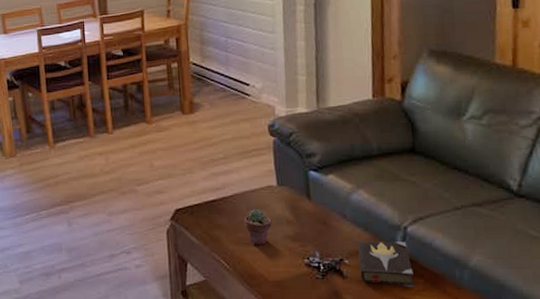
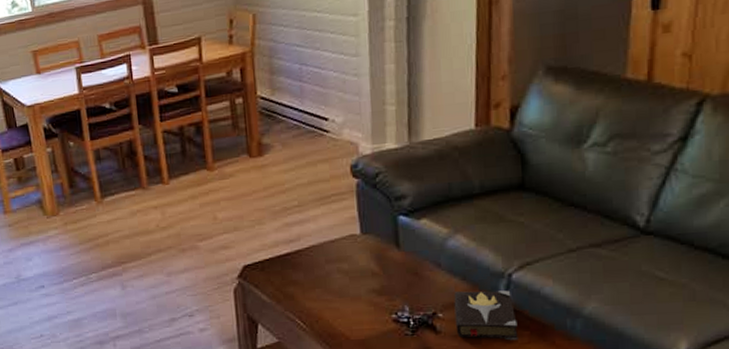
potted succulent: present [244,209,272,246] -> none [323,261,355,302]

